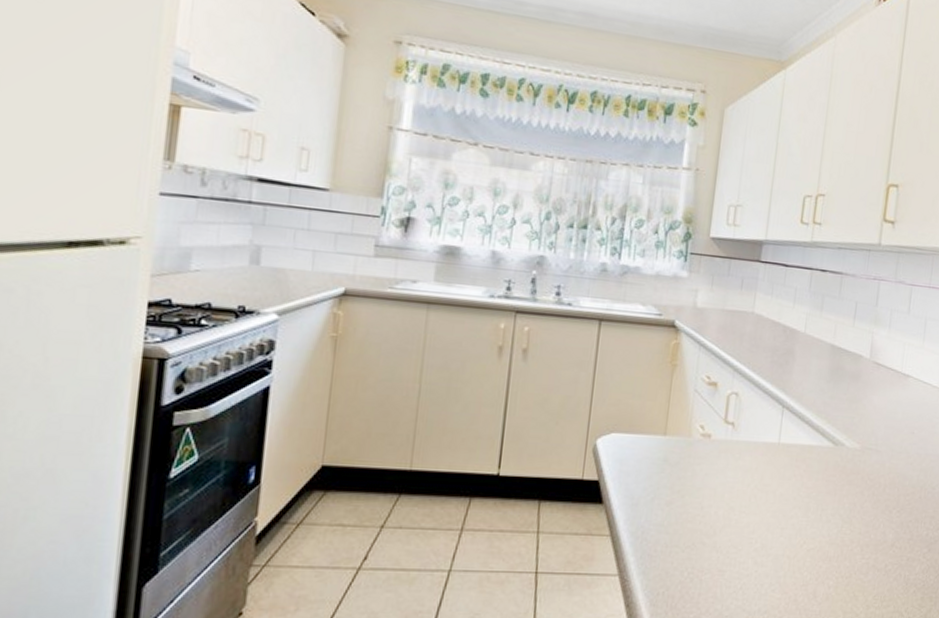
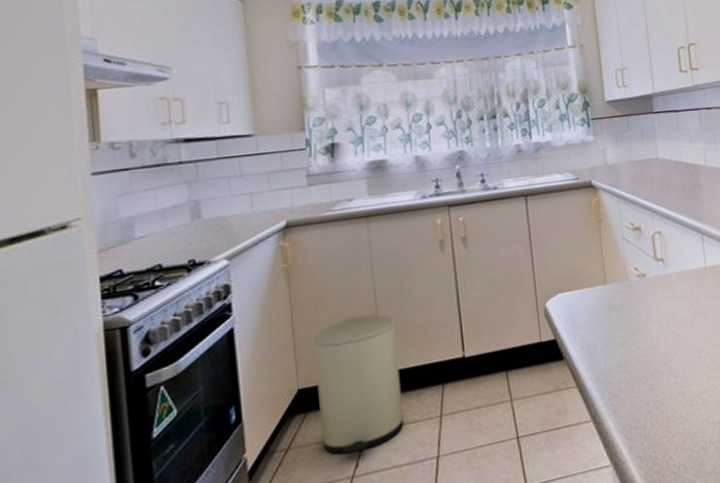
pedal bin: none [336,404,434,545] -> present [313,312,404,455]

